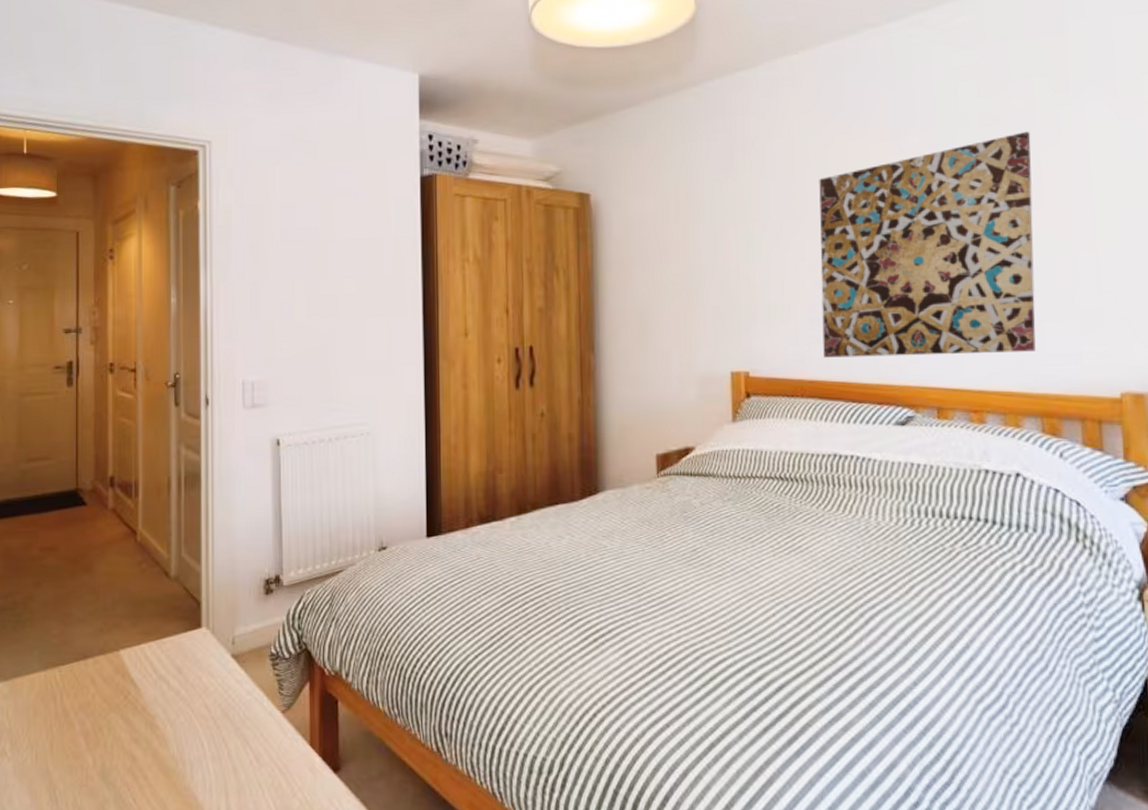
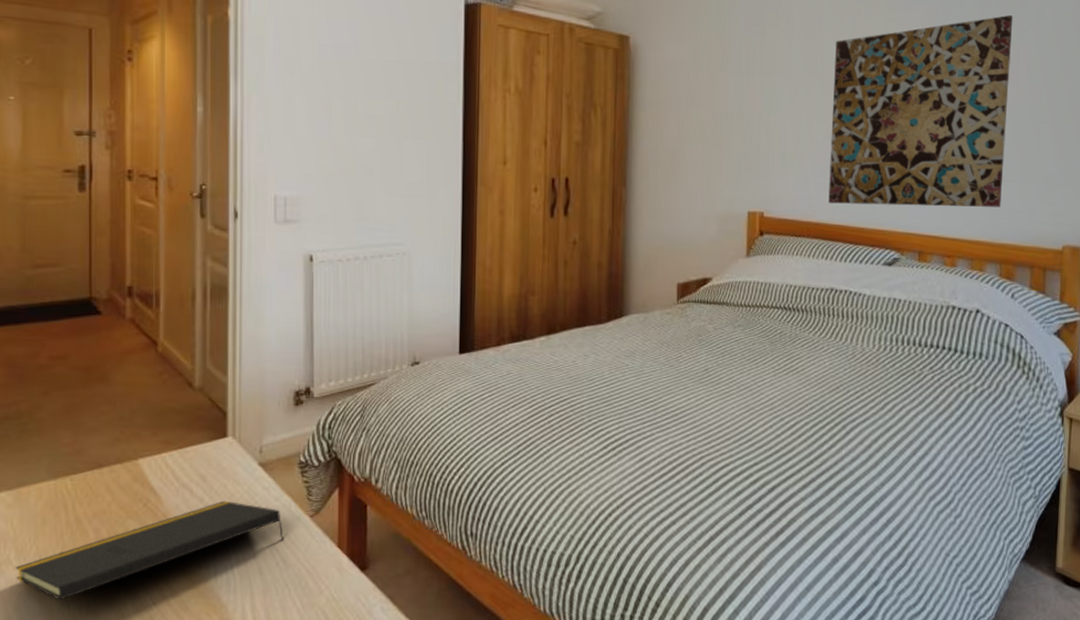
notepad: none [10,694,257,794] -> present [16,500,284,600]

